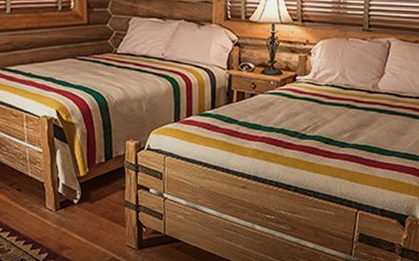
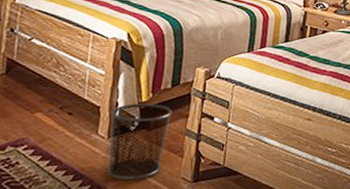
waste bin: none [54,177,110,248] -> present [106,103,173,180]

